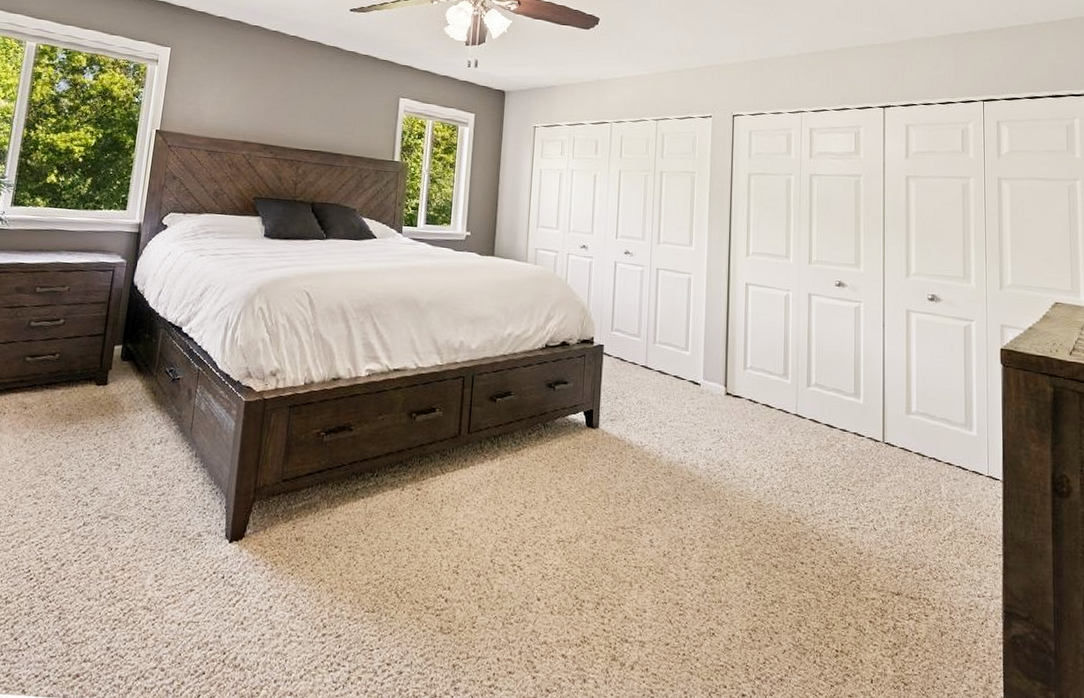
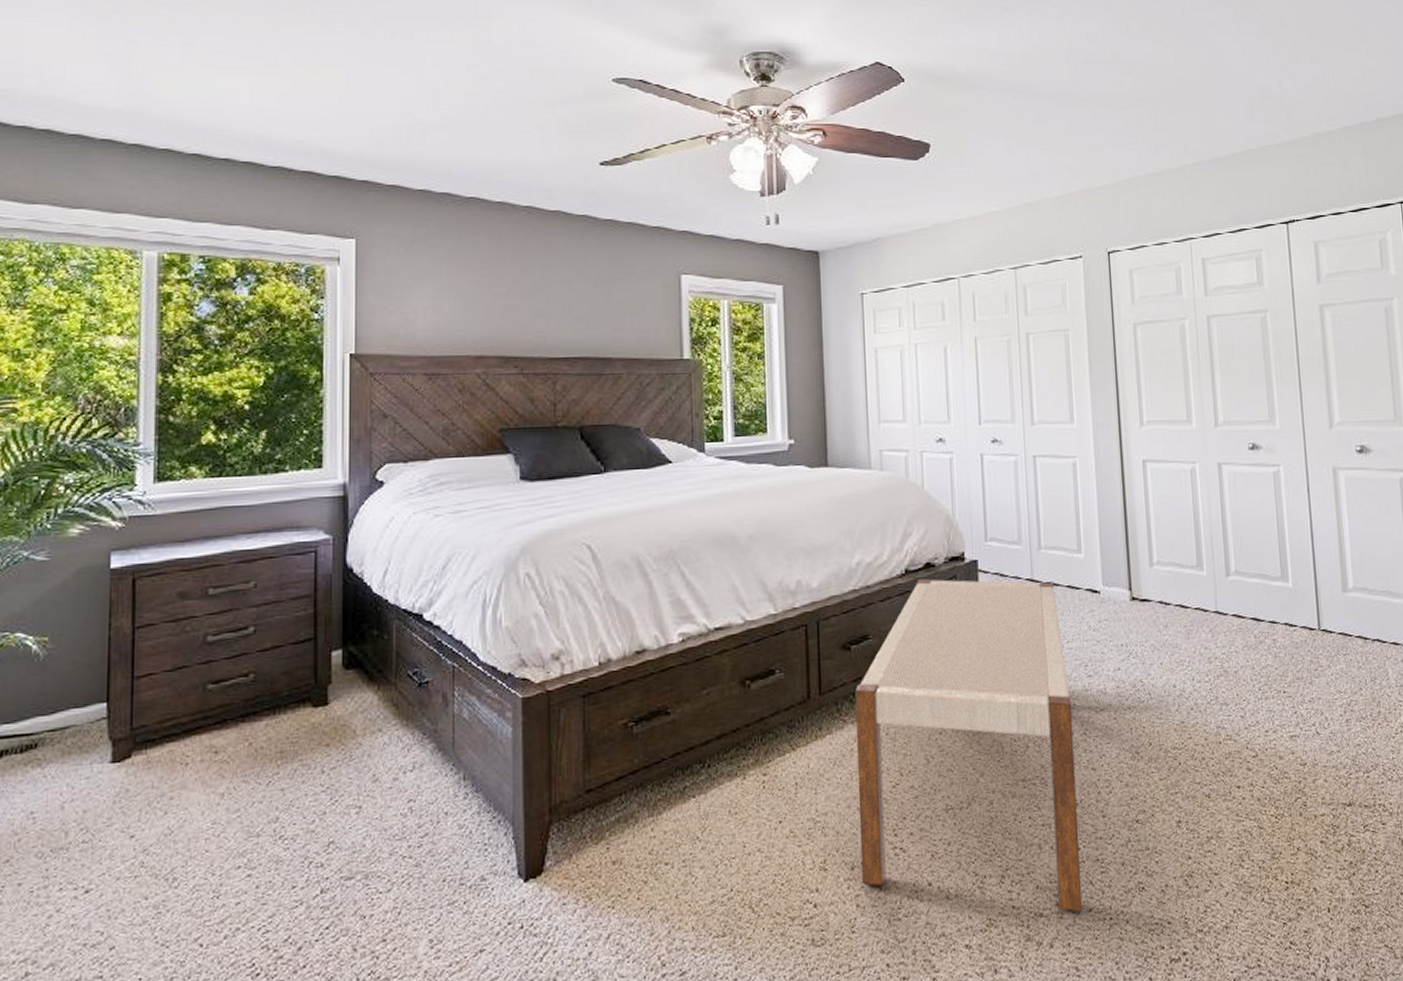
bench: none [484,353,669,644] -> present [854,578,1083,912]

